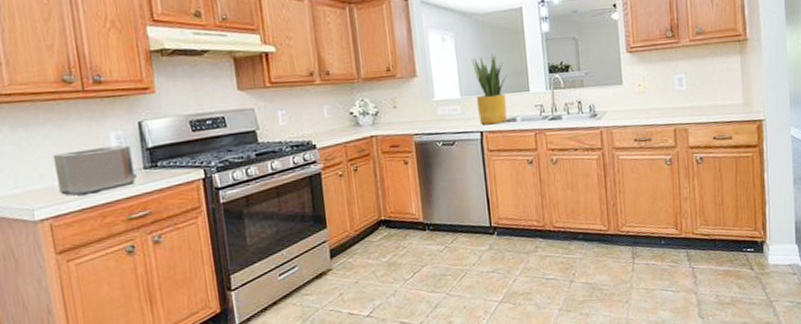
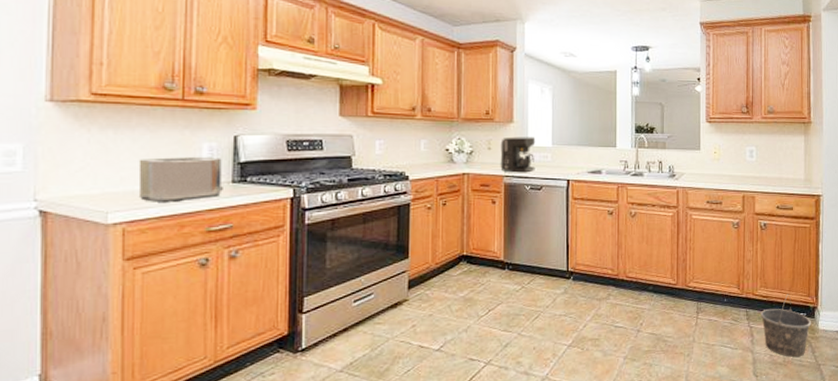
coffee maker: none [406,90,446,130] -> present [500,137,536,173]
planter: present [471,53,508,125] -> none [565,109,597,174]
bucket: none [702,230,760,296] -> present [760,294,812,357]

